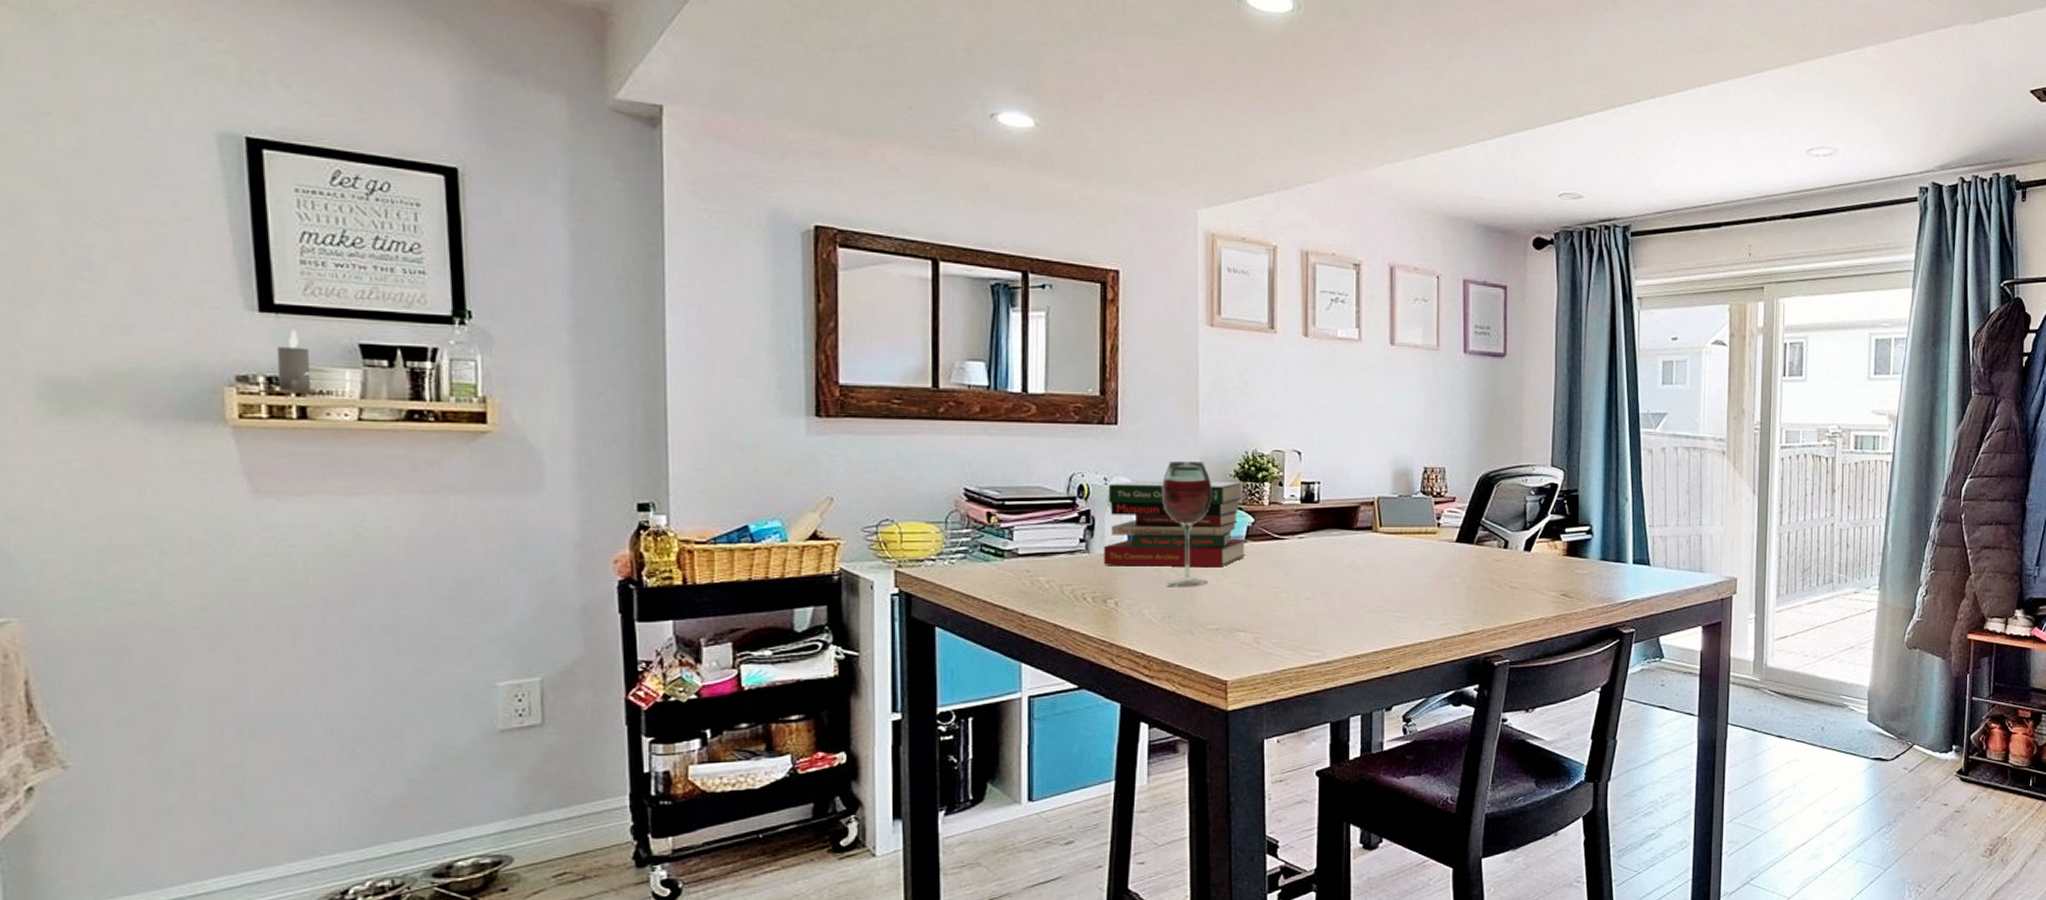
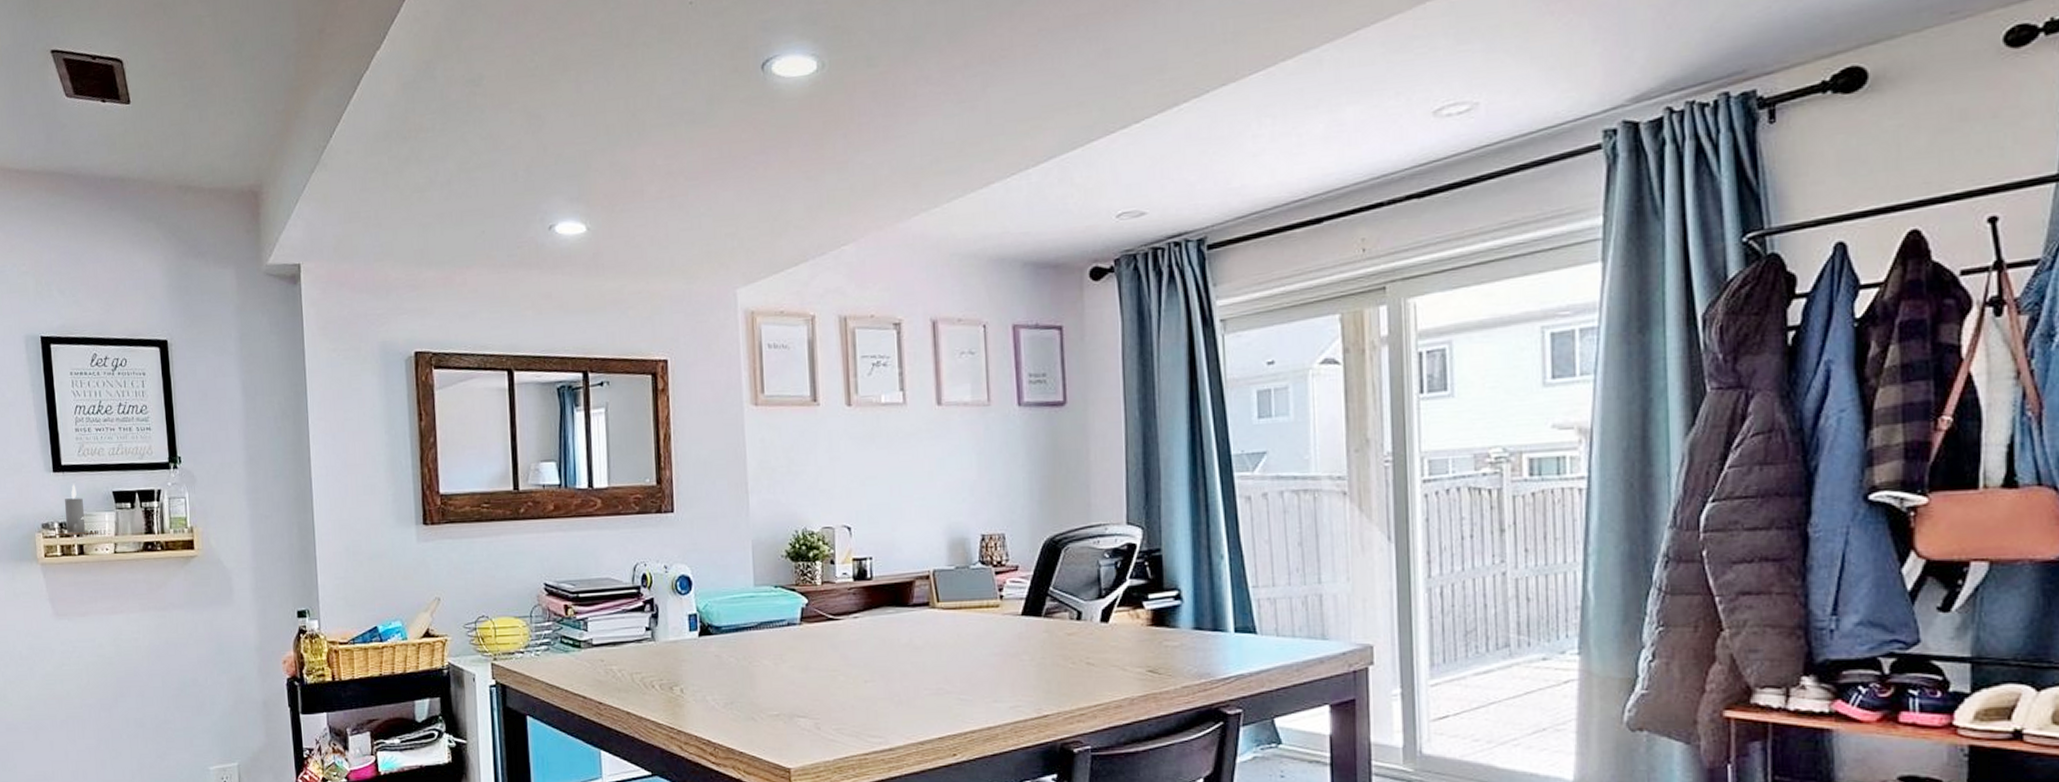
books: present [1104,480,1247,568] -> none [668,562,803,653]
wineglass: present [1161,461,1213,587] -> none [717,544,767,673]

